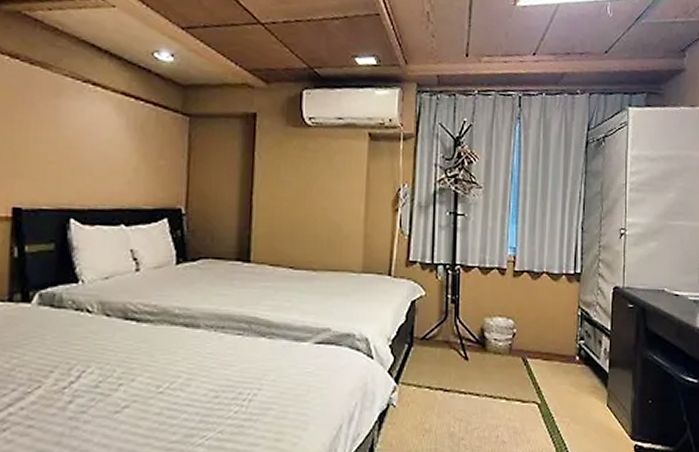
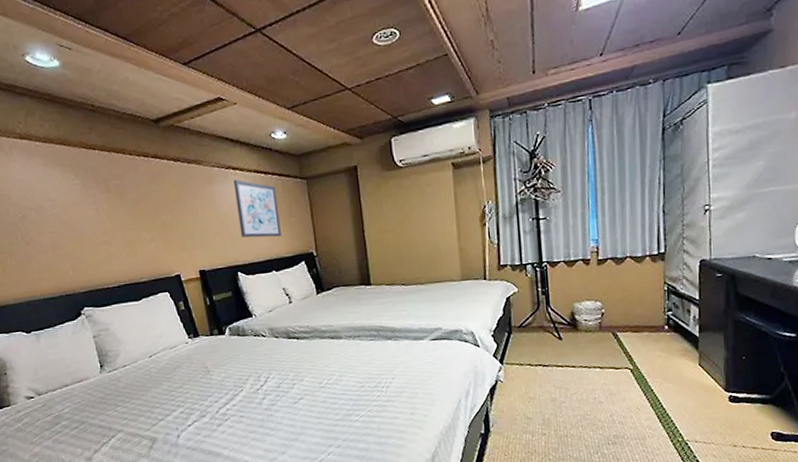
wall art: none [85,97,146,182] -> present [233,179,282,238]

